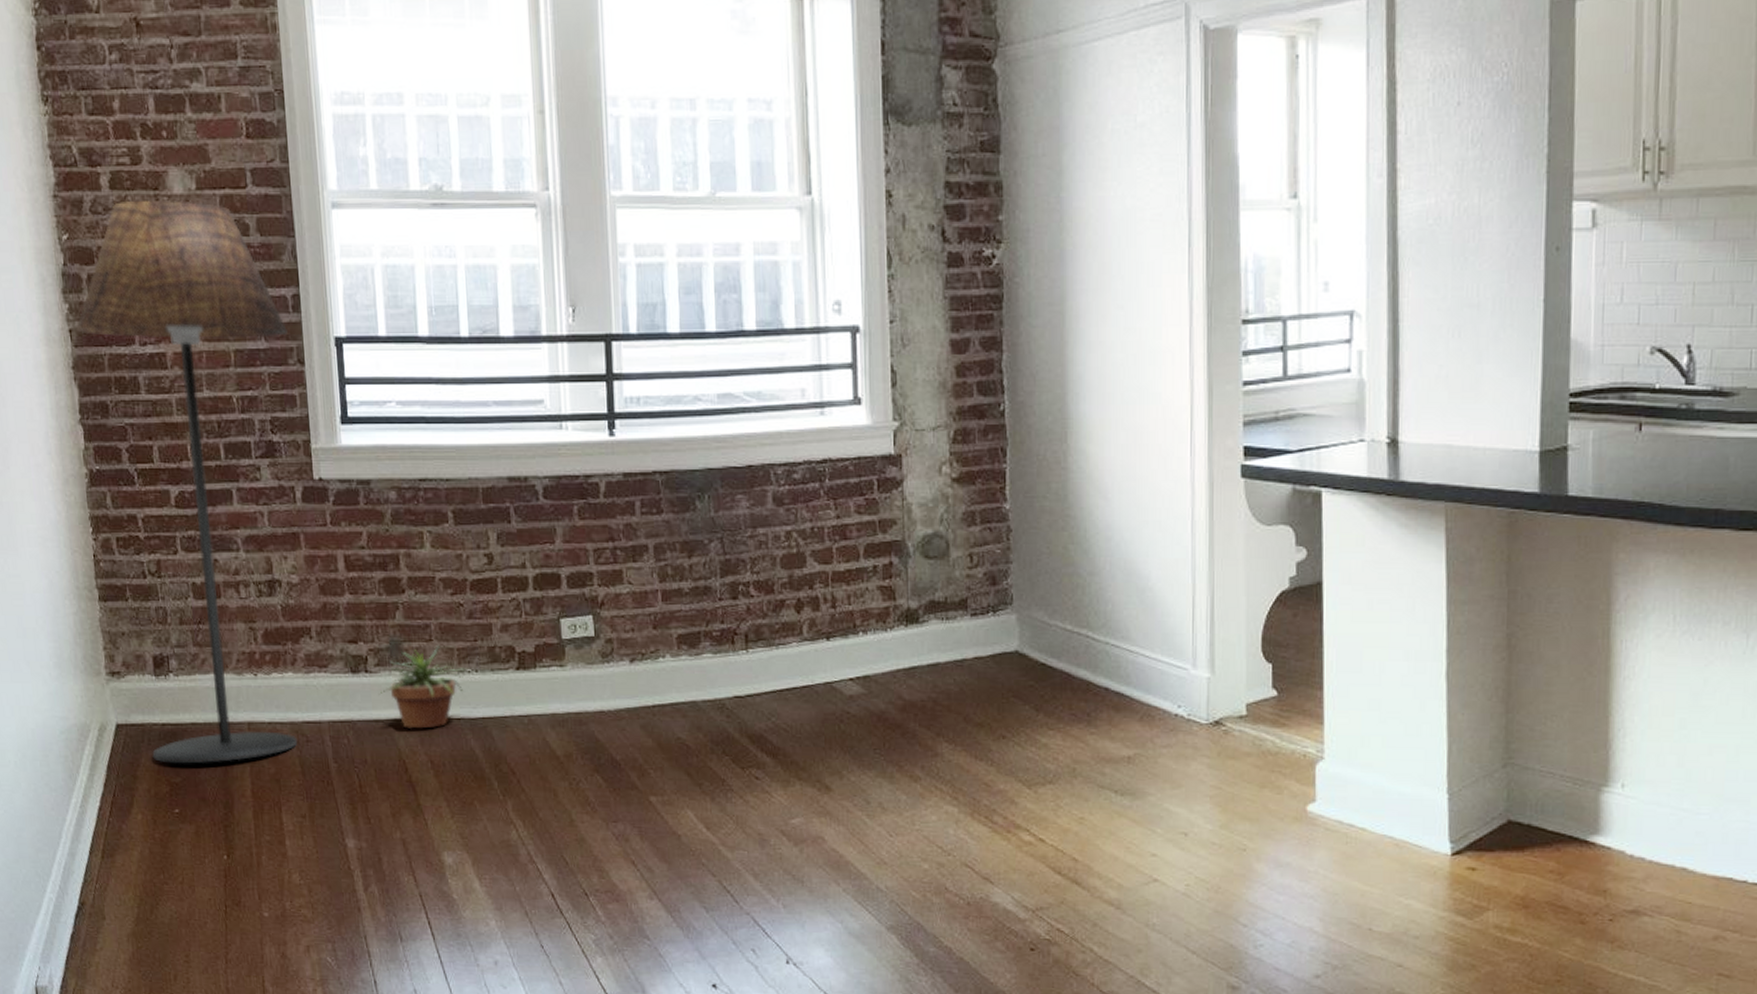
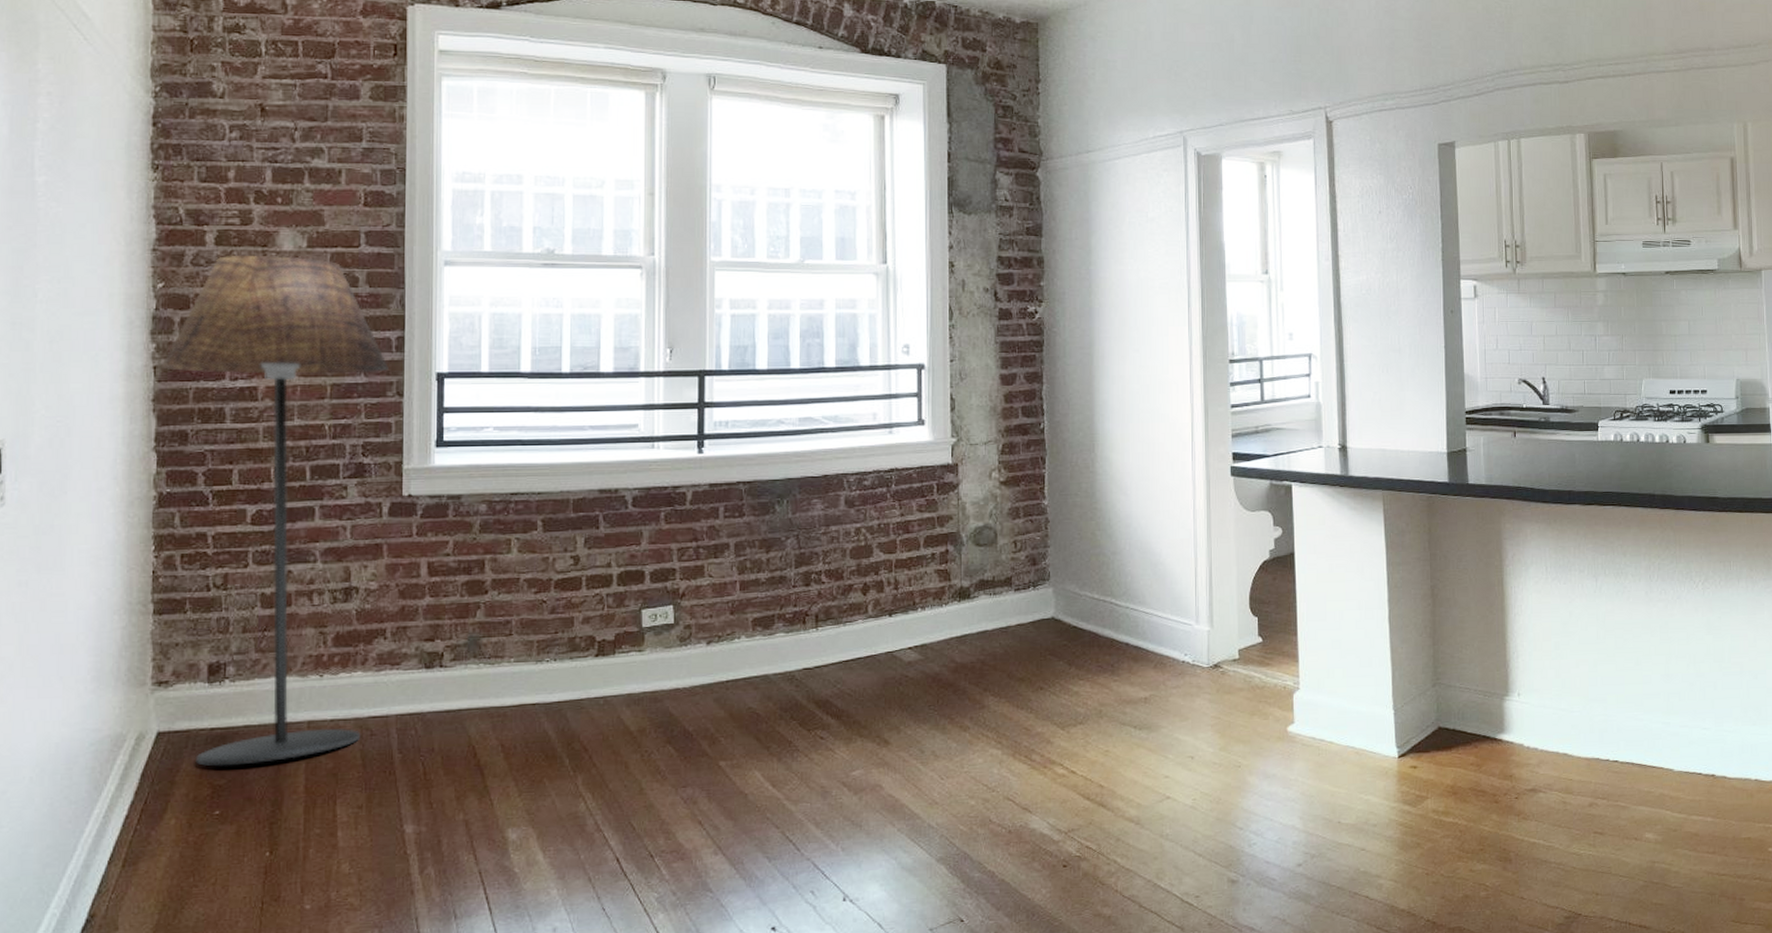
potted plant: present [378,645,470,729] -> none [452,639,549,717]

